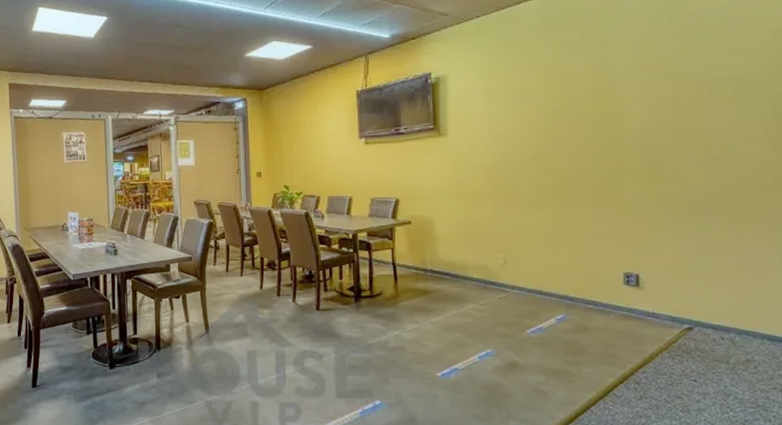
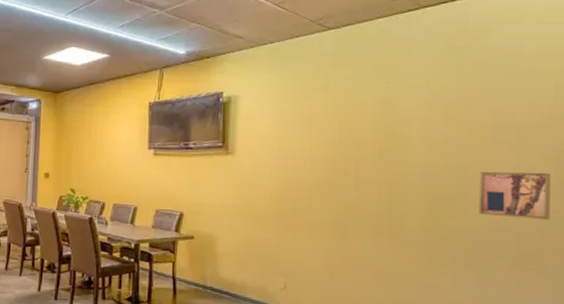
wall art: none [696,124,769,173] -> present [479,171,551,220]

